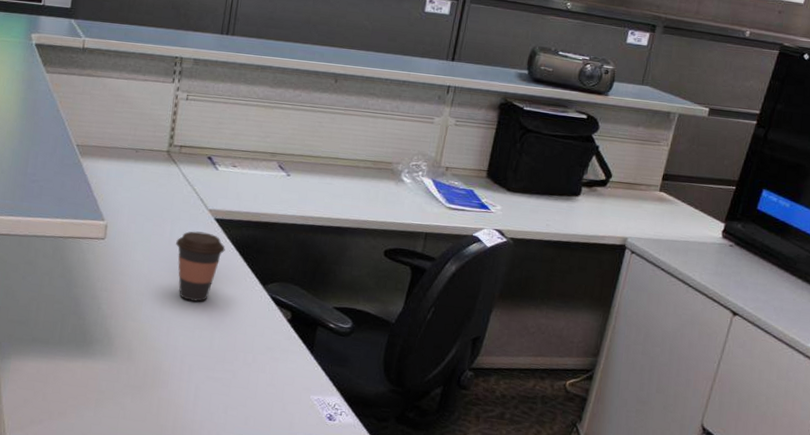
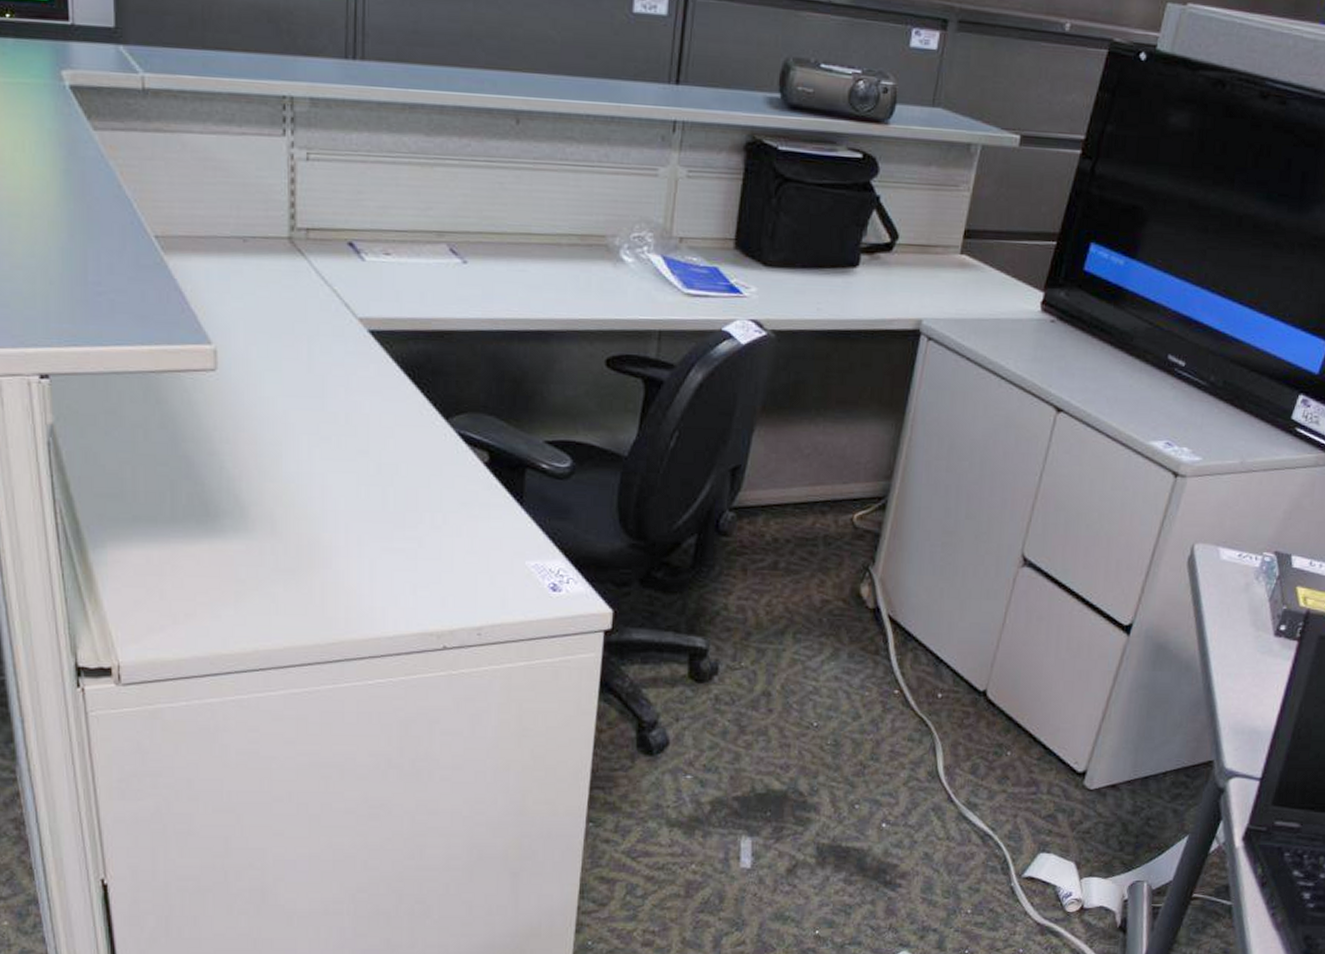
coffee cup: present [176,231,225,302] -> none [318,350,388,448]

